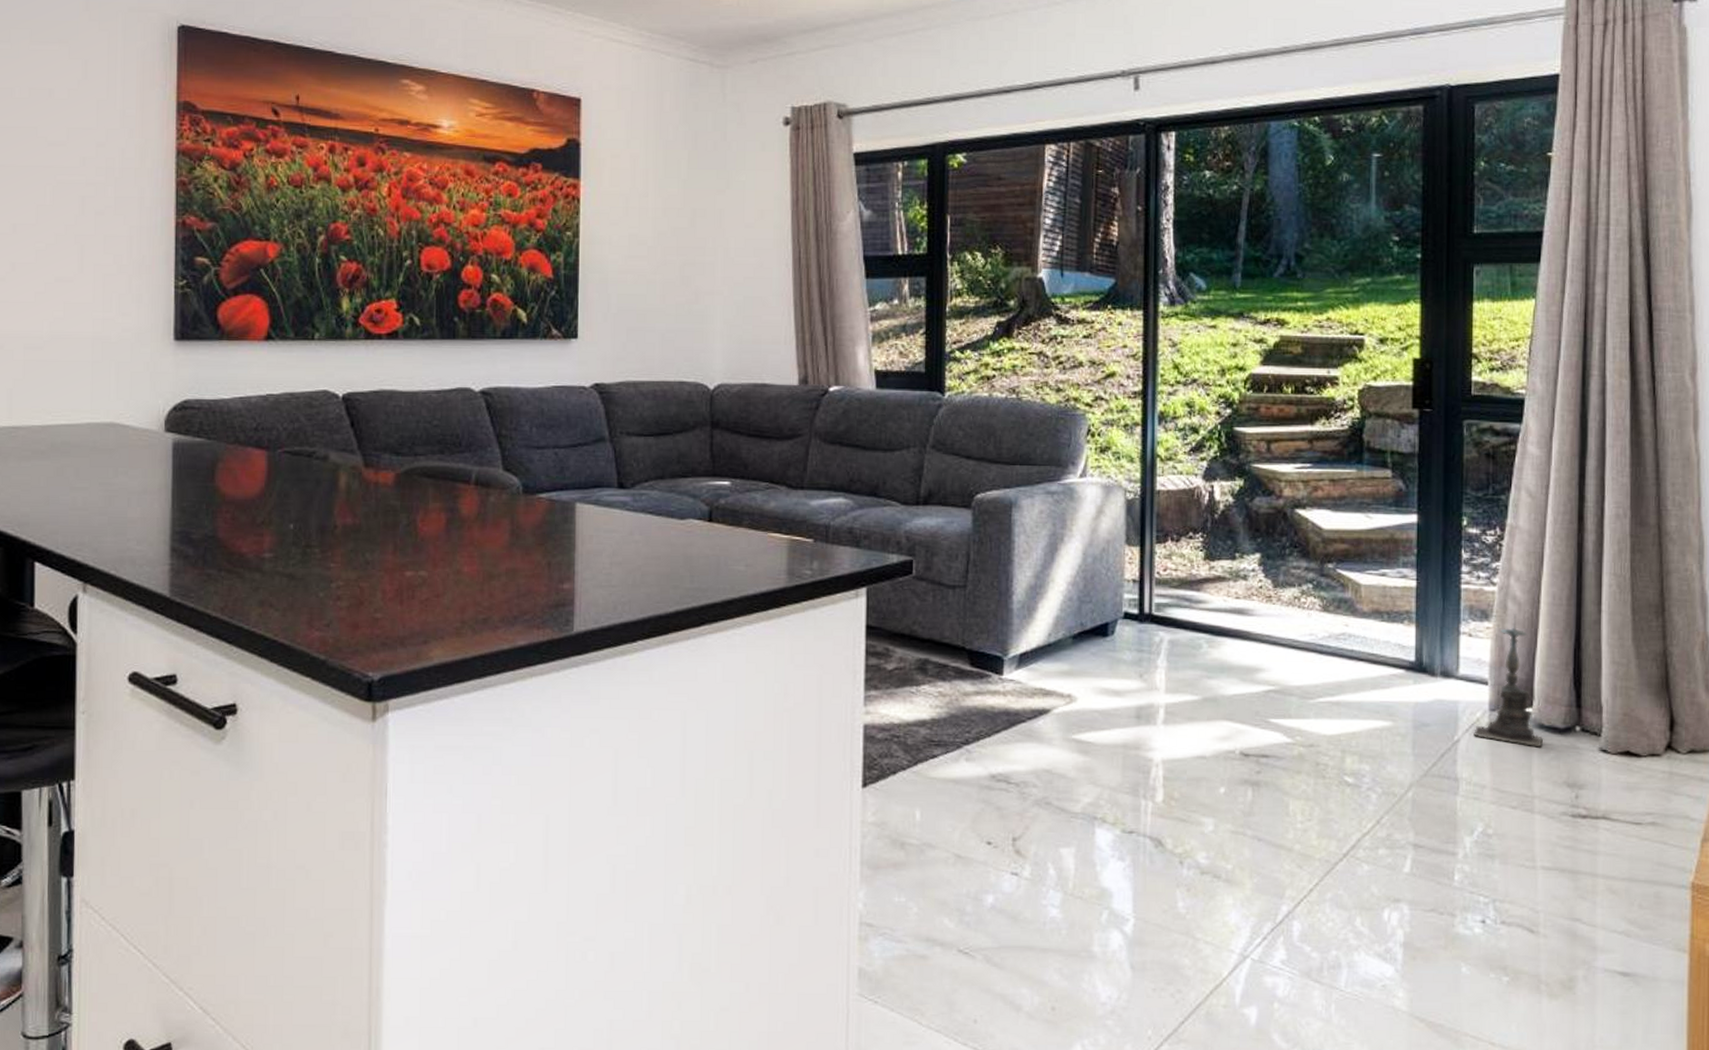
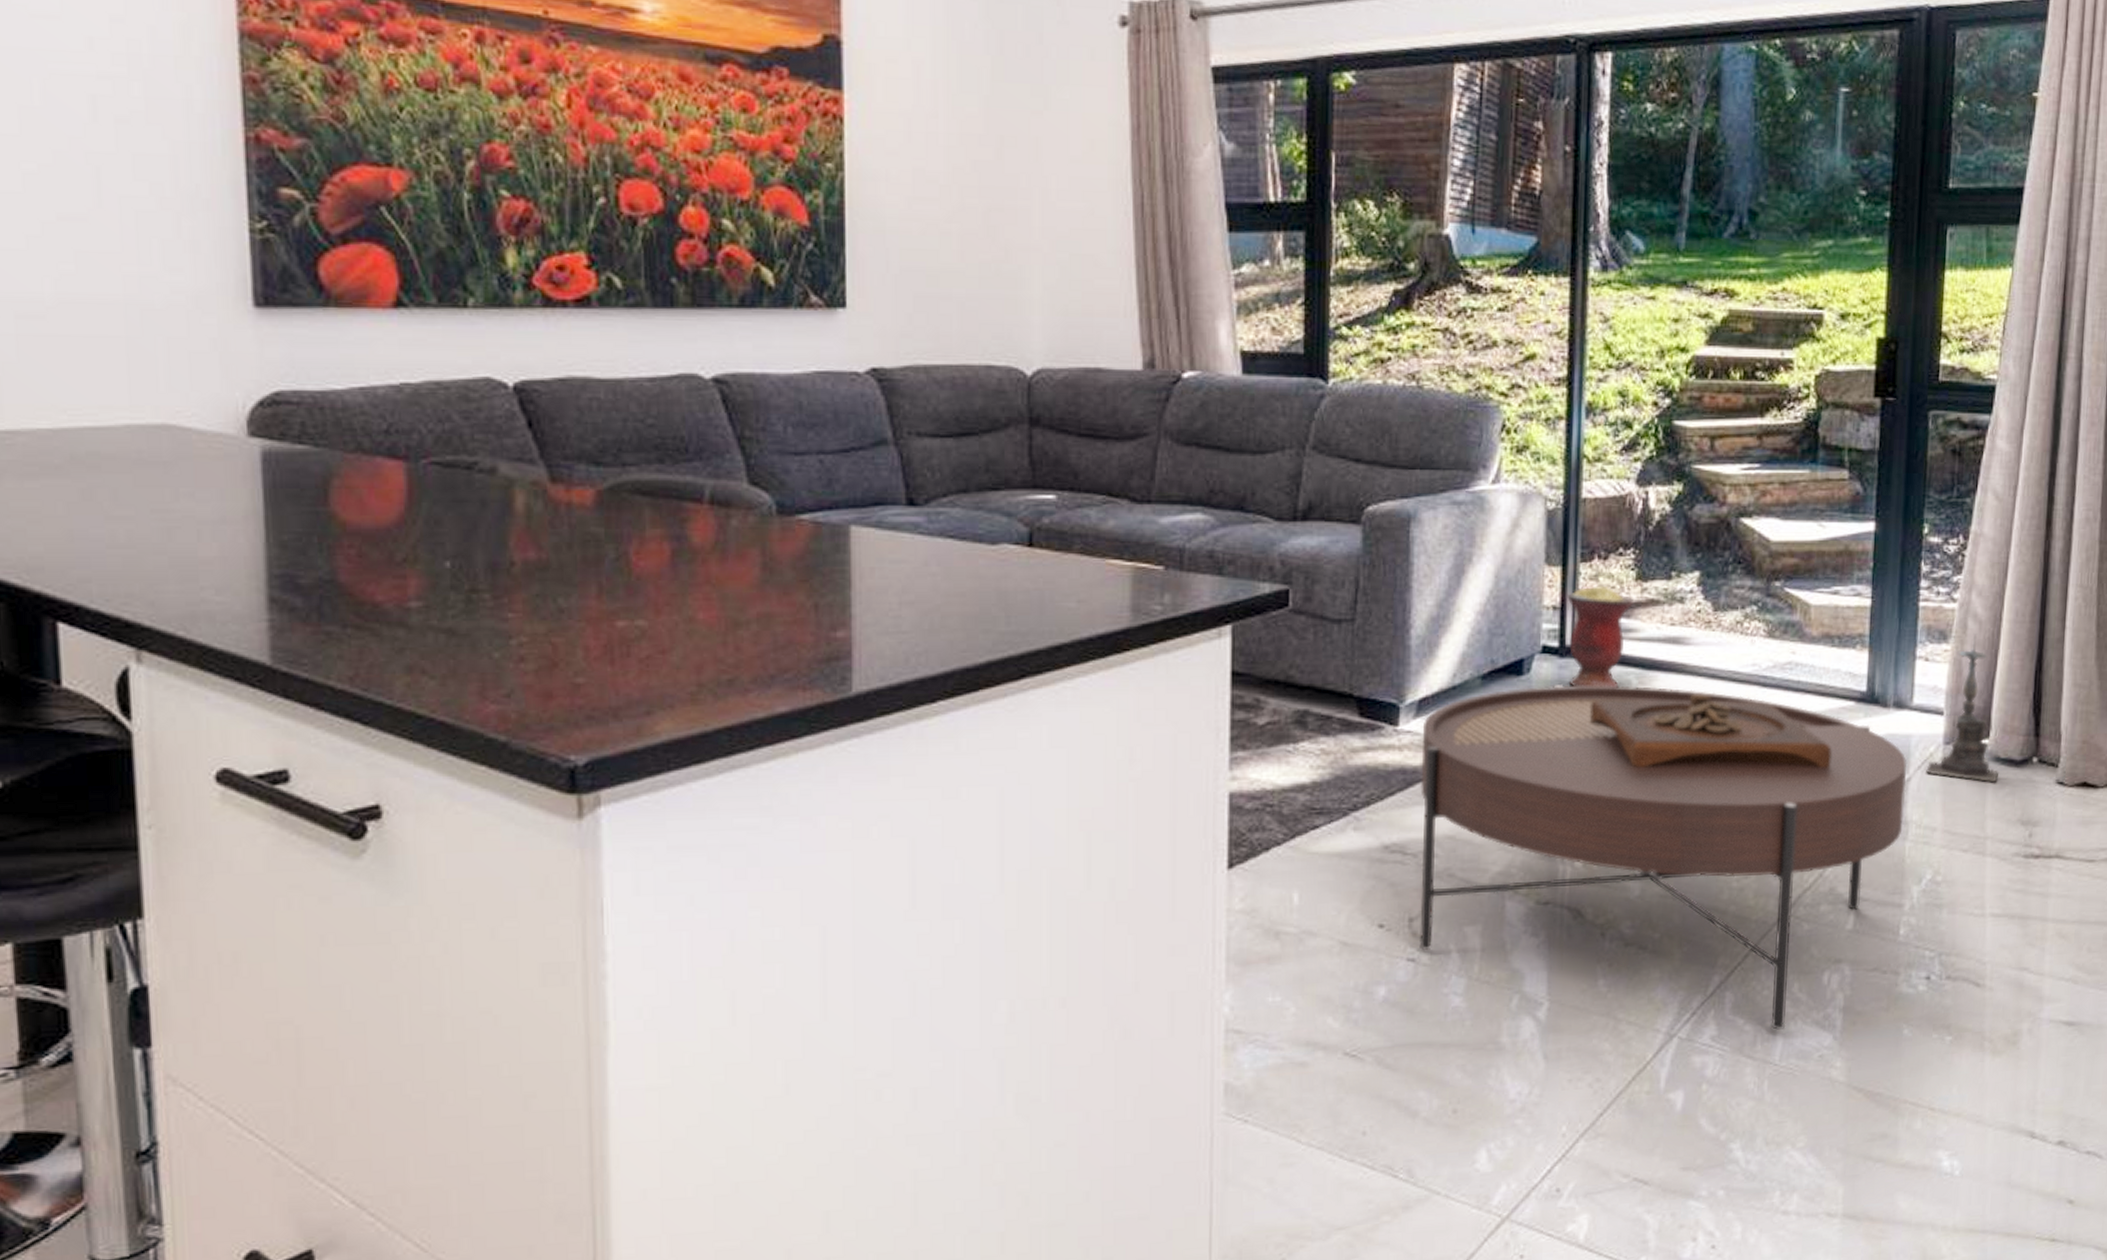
coffee table: none [1022,646,1456,959] -> present [1419,685,1908,1030]
vase: none [1145,563,1202,649] -> present [1567,585,1633,687]
wooden tray: none [1166,657,1384,727] -> present [1589,693,1832,768]

